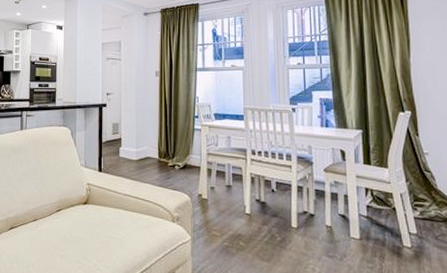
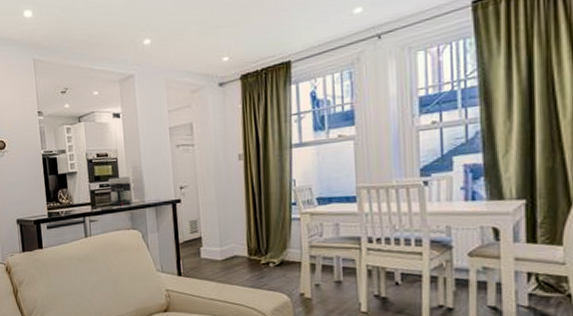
coffee maker: none [46,79,67,105] -> present [108,176,134,207]

